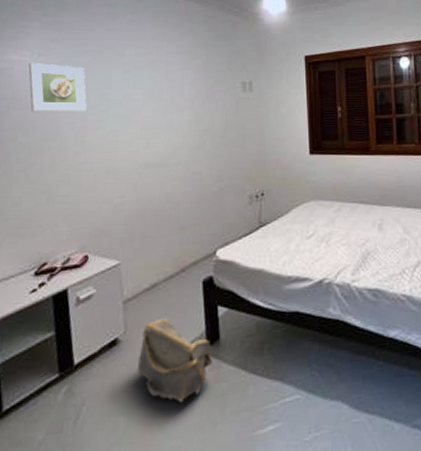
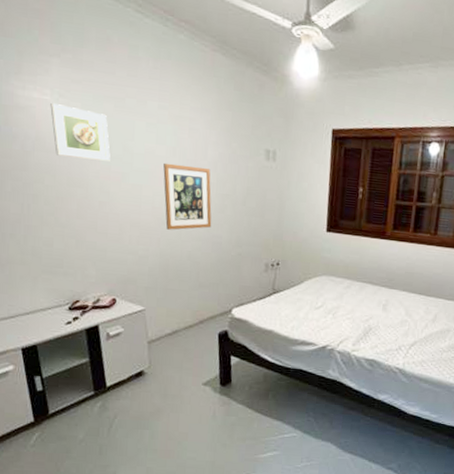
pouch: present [137,318,212,402] -> none [160,359,224,426]
wall art: none [140,106,191,173] -> present [163,162,212,230]

